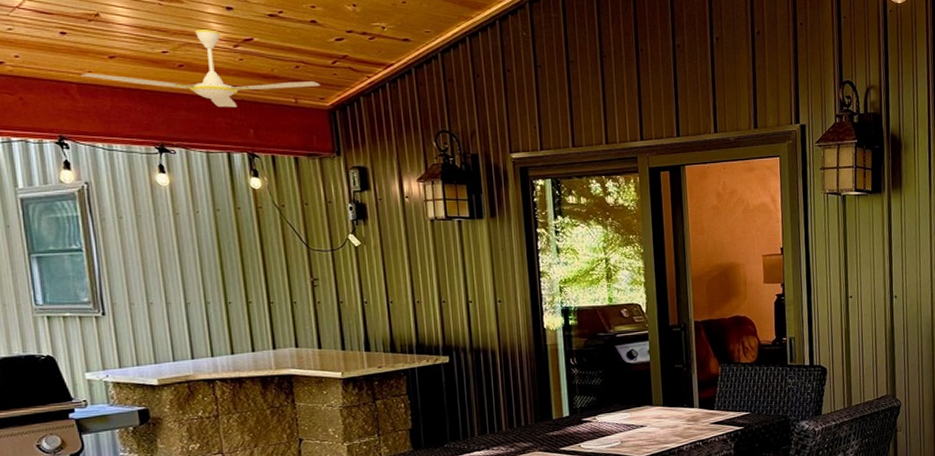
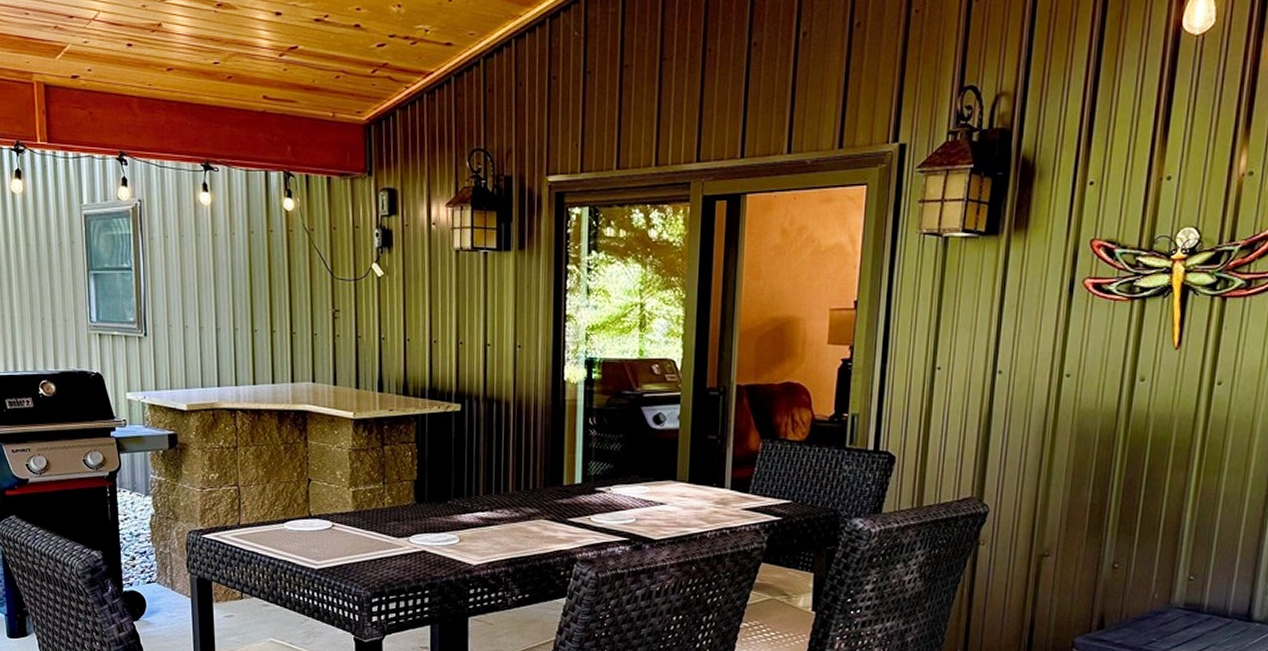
ceiling fan: present [80,29,320,108] -> none [142,37,358,122]

